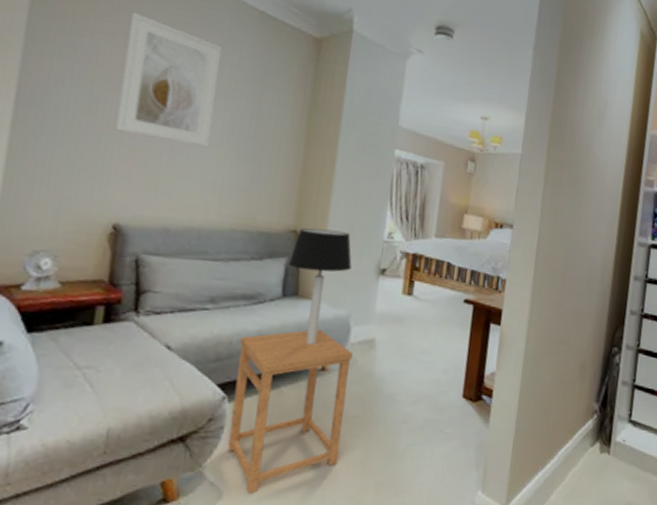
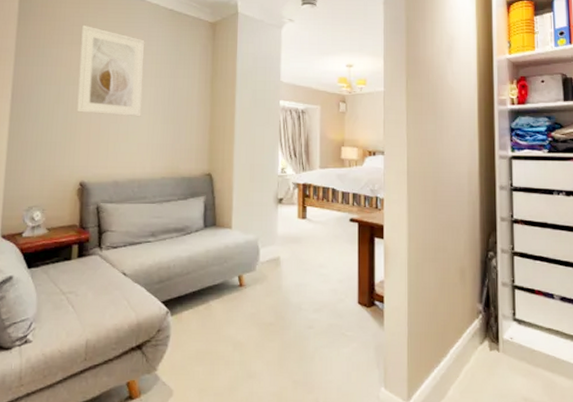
side table: present [227,330,354,493] -> none [173,253,264,391]
table lamp: present [288,228,352,346] -> none [206,170,255,266]

